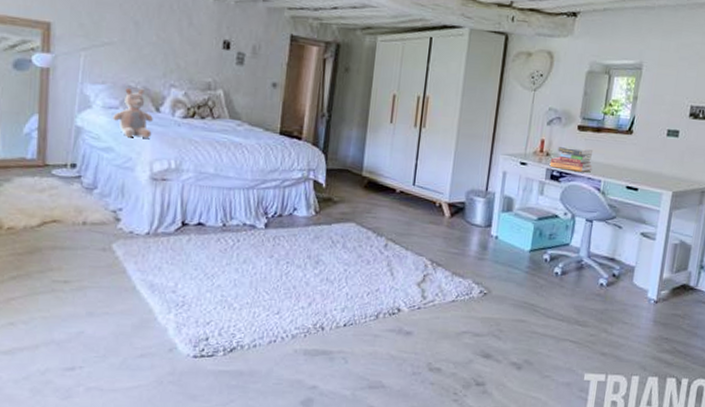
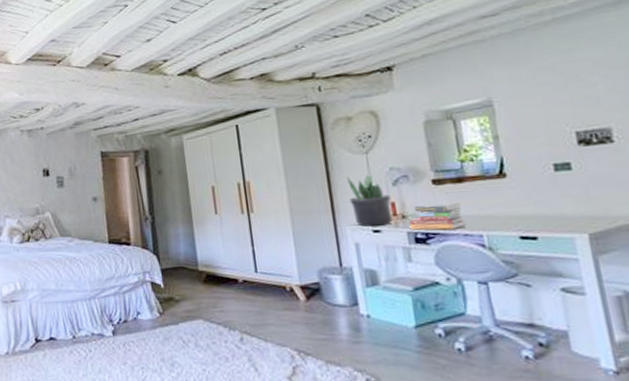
planter: none [509,109,543,160] -> present [347,174,393,227]

